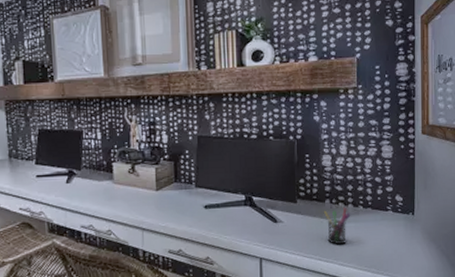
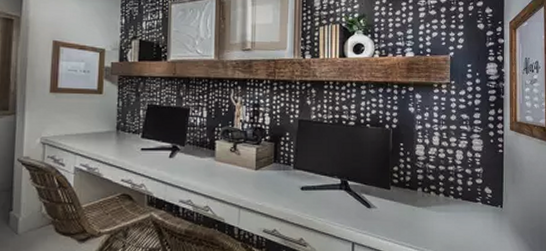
pen holder: present [324,208,351,245] -> none [416,197,442,234]

